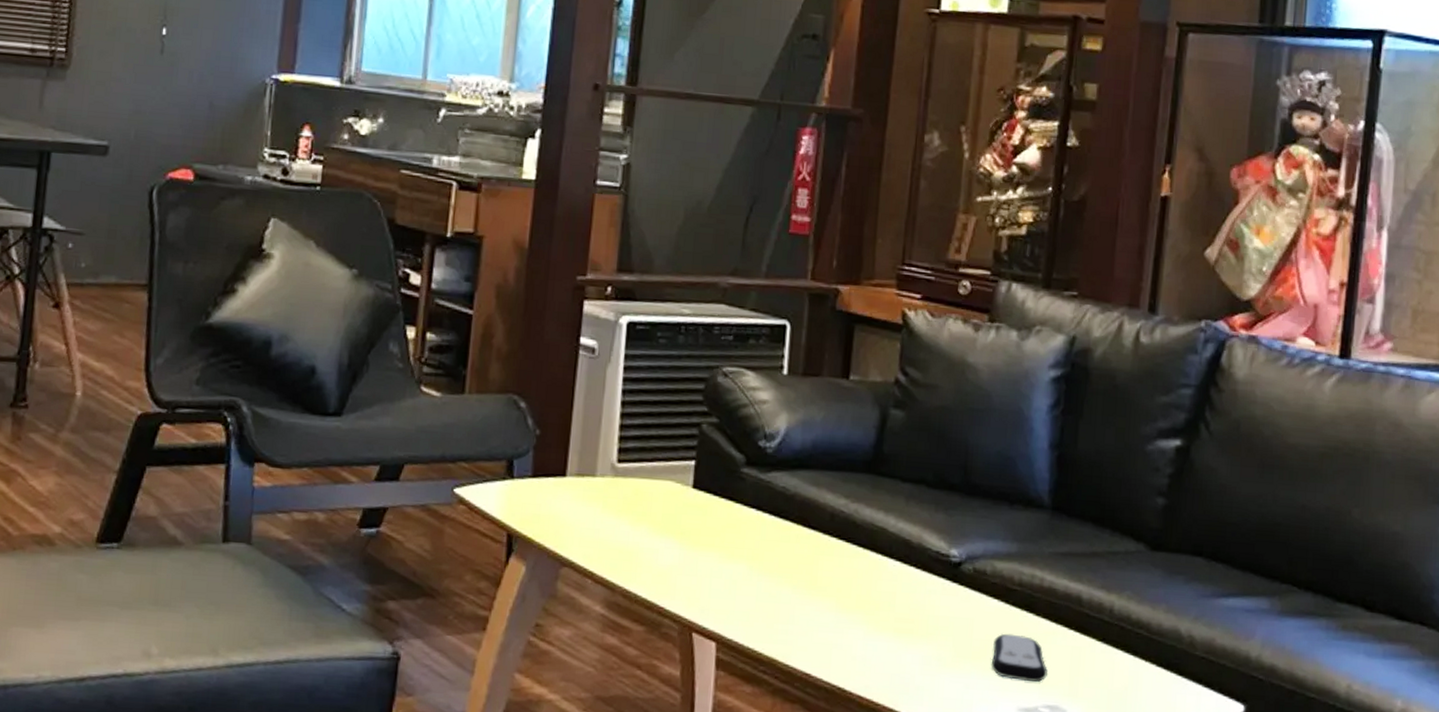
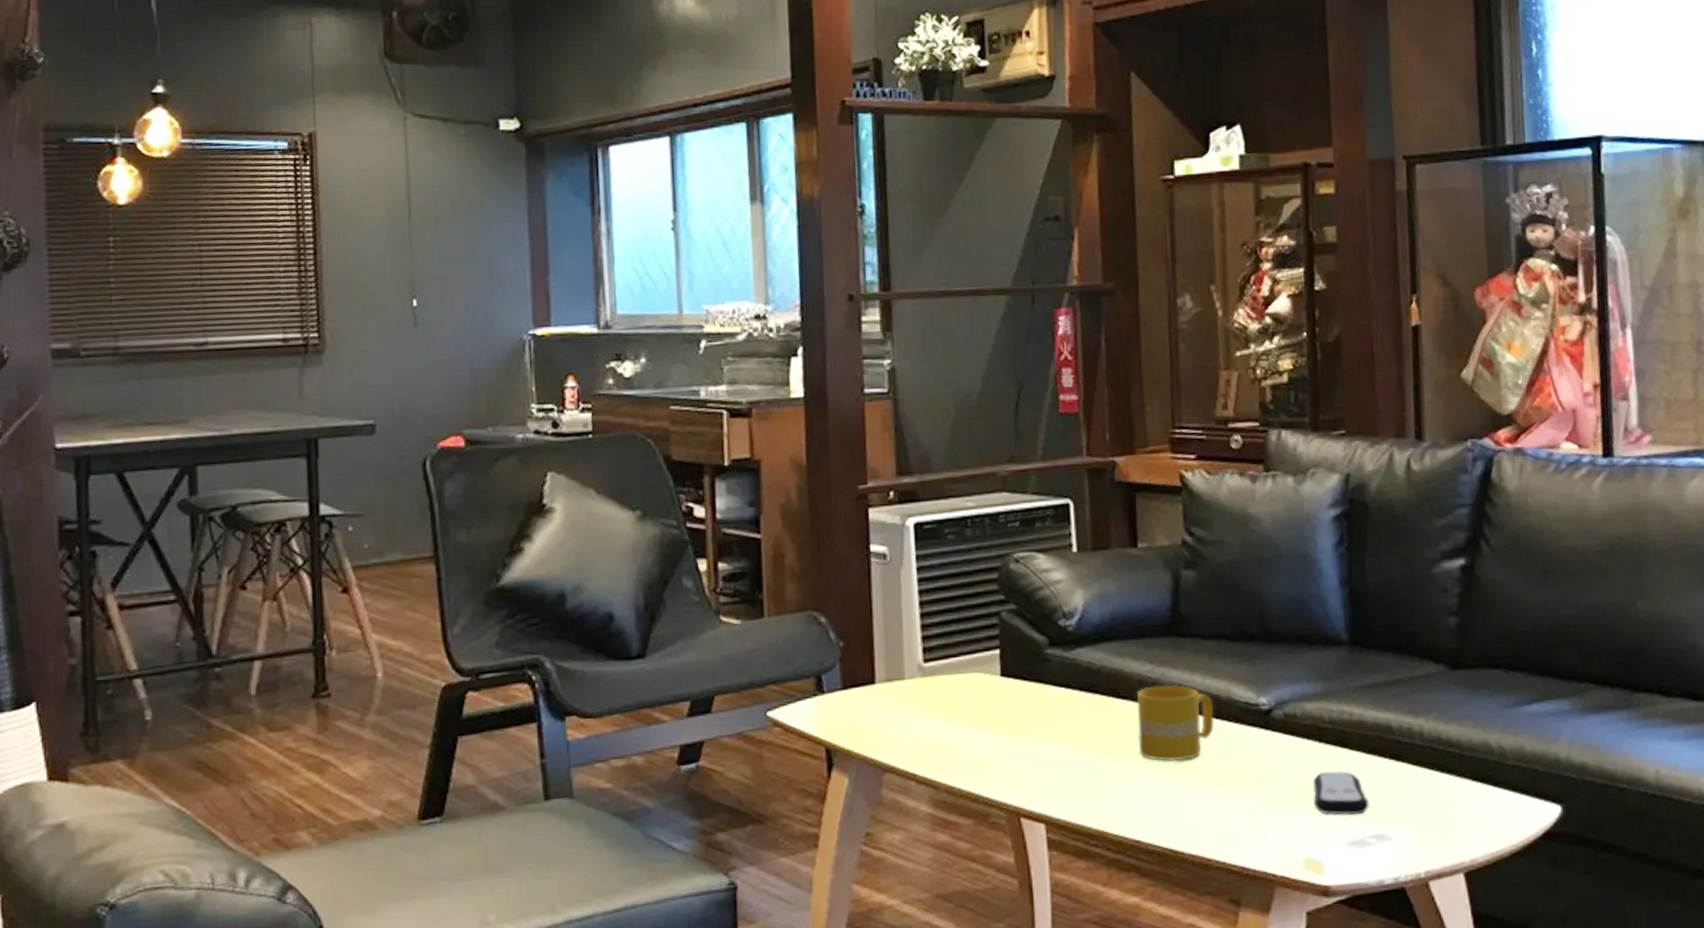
mug: none [822,521,903,601] -> present [1137,684,1214,762]

